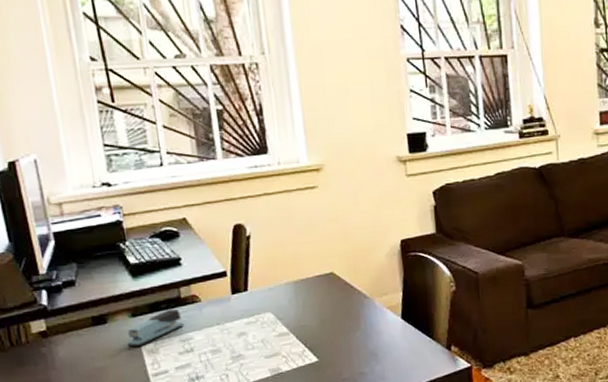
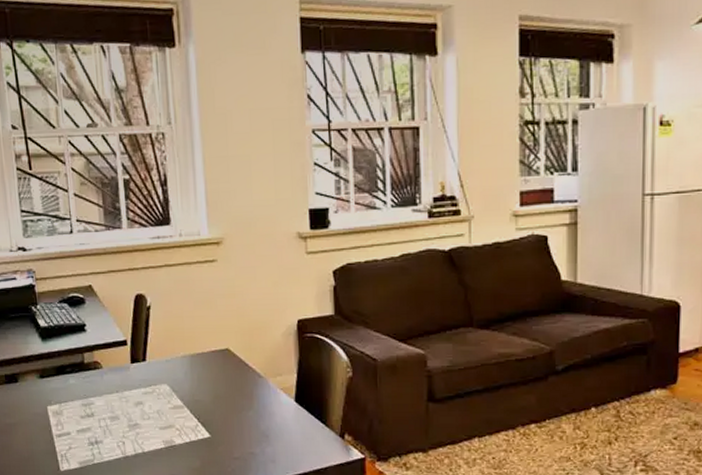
stapler: present [127,308,184,347] -> none [36,373,86,408]

